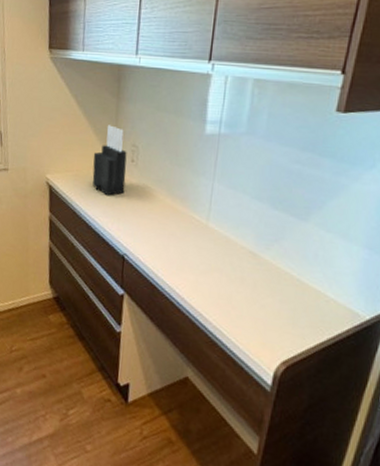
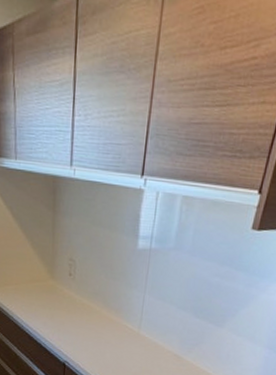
knife block: present [92,125,127,196] -> none [31,239,65,308]

